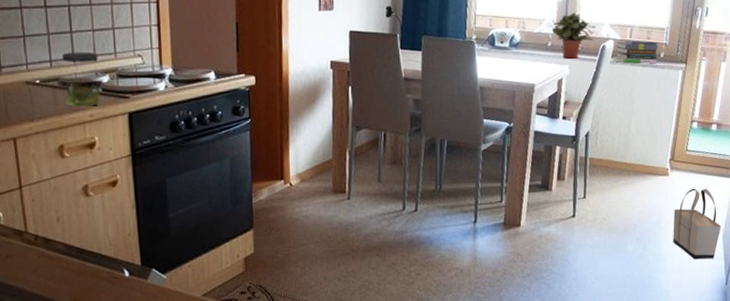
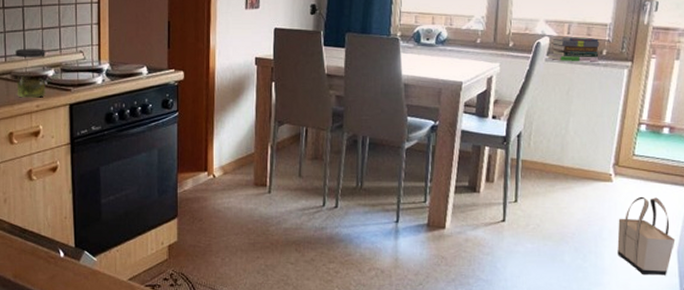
potted plant: present [551,12,596,59] -> none [481,8,530,56]

